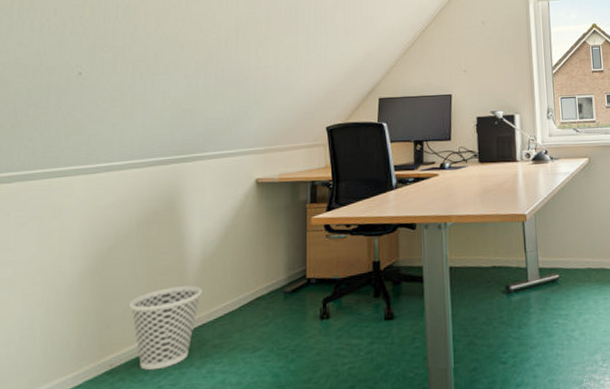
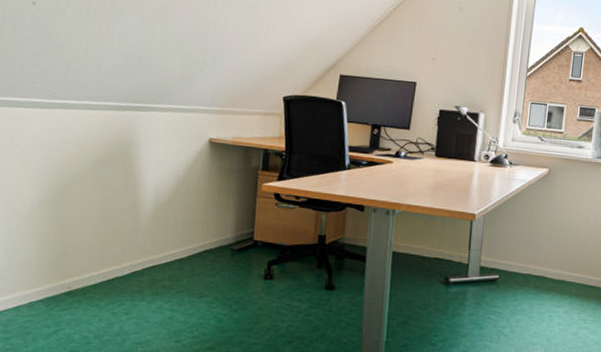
wastebasket: present [130,285,202,371] -> none [86,228,154,298]

